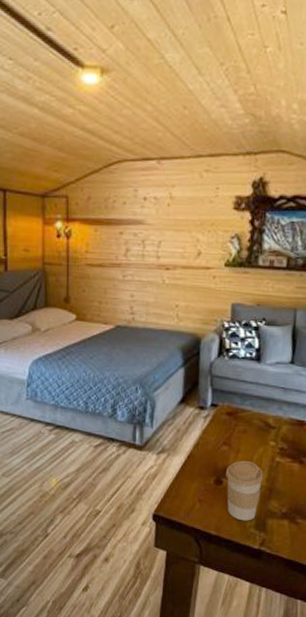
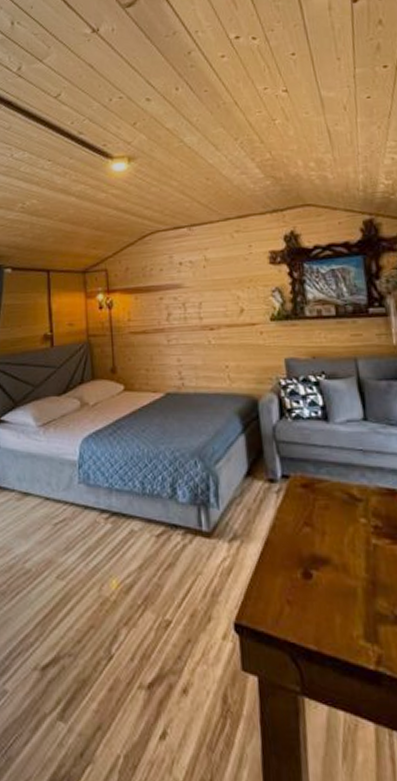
coffee cup: present [226,460,264,521] -> none [314,544,363,629]

